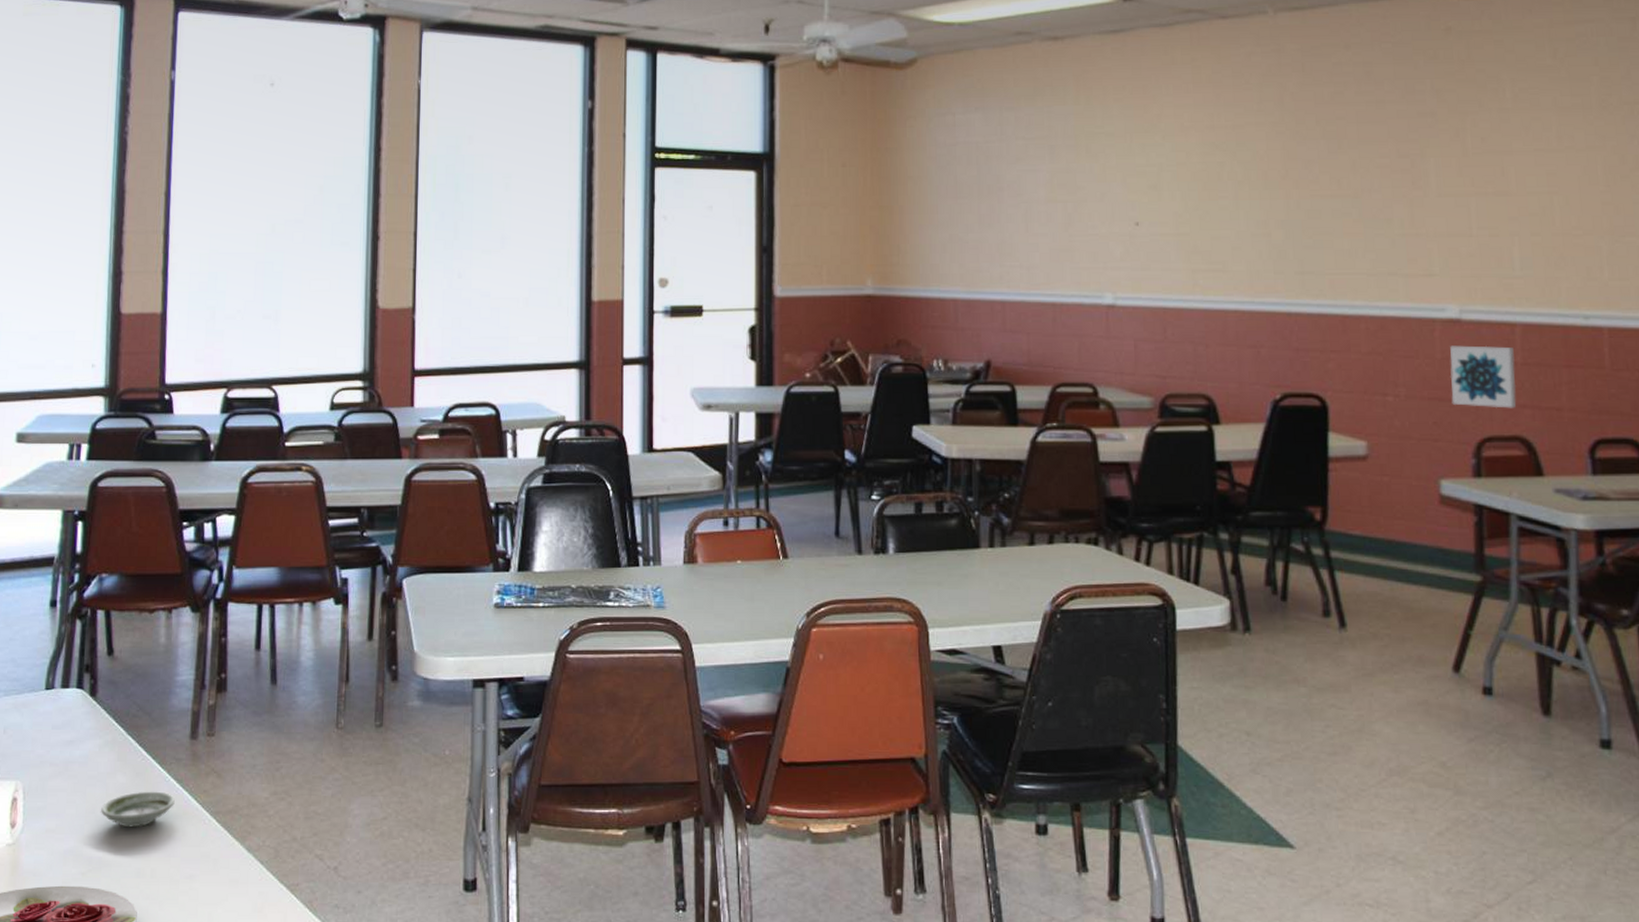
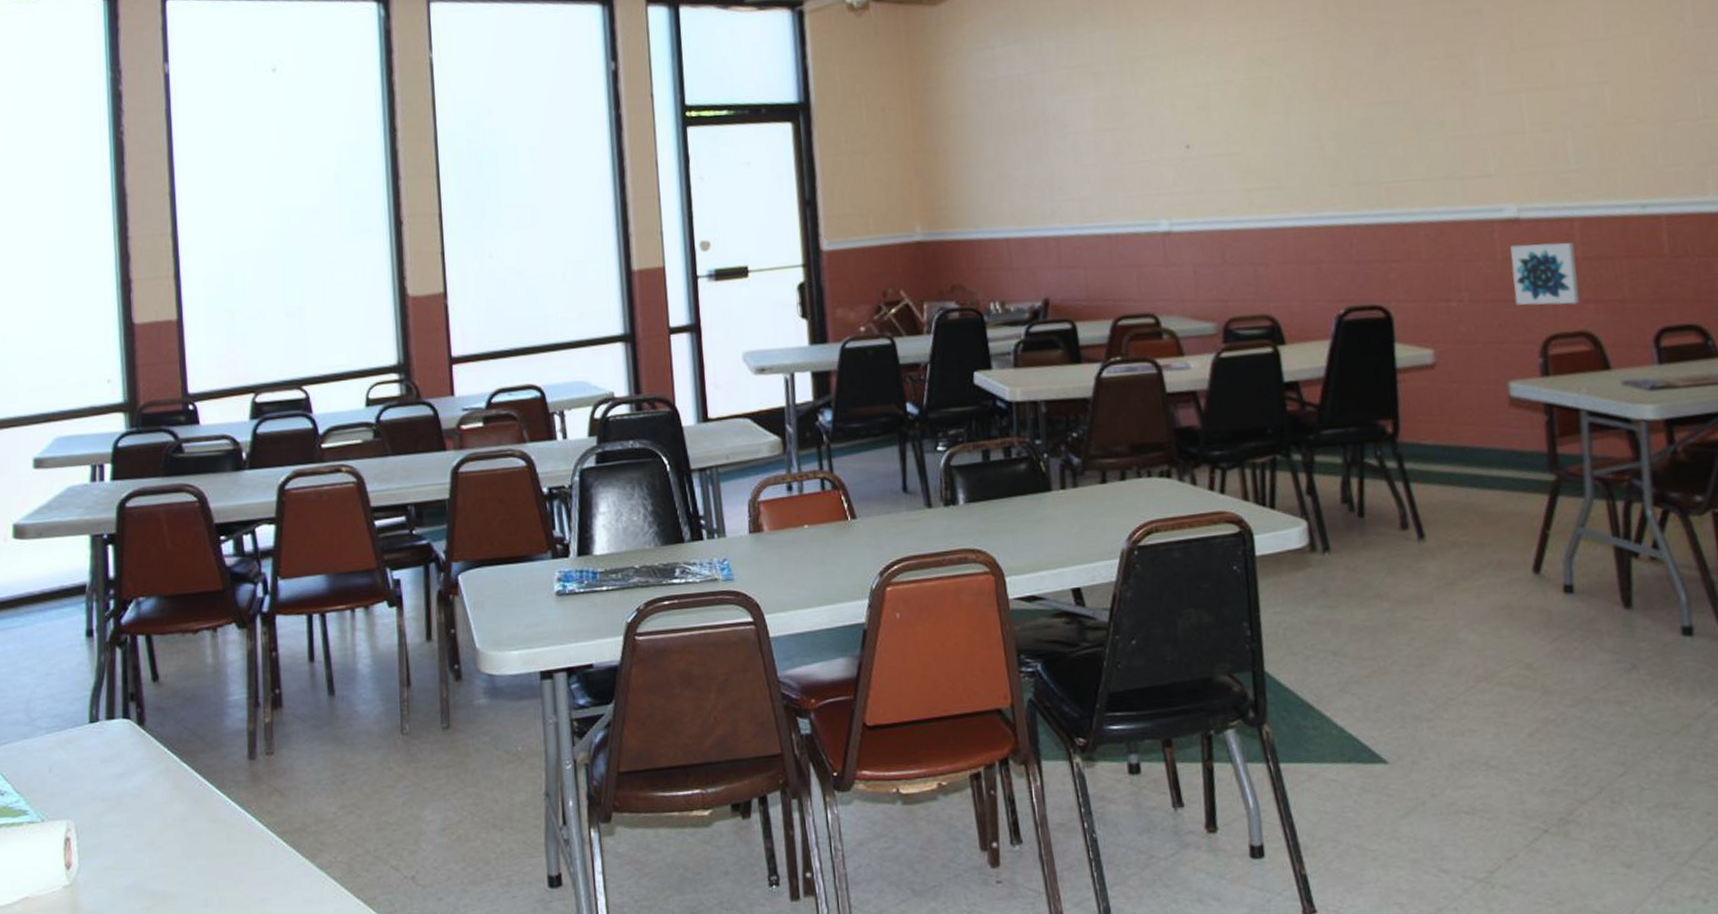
saucer: present [101,791,175,828] -> none [160,816,238,857]

